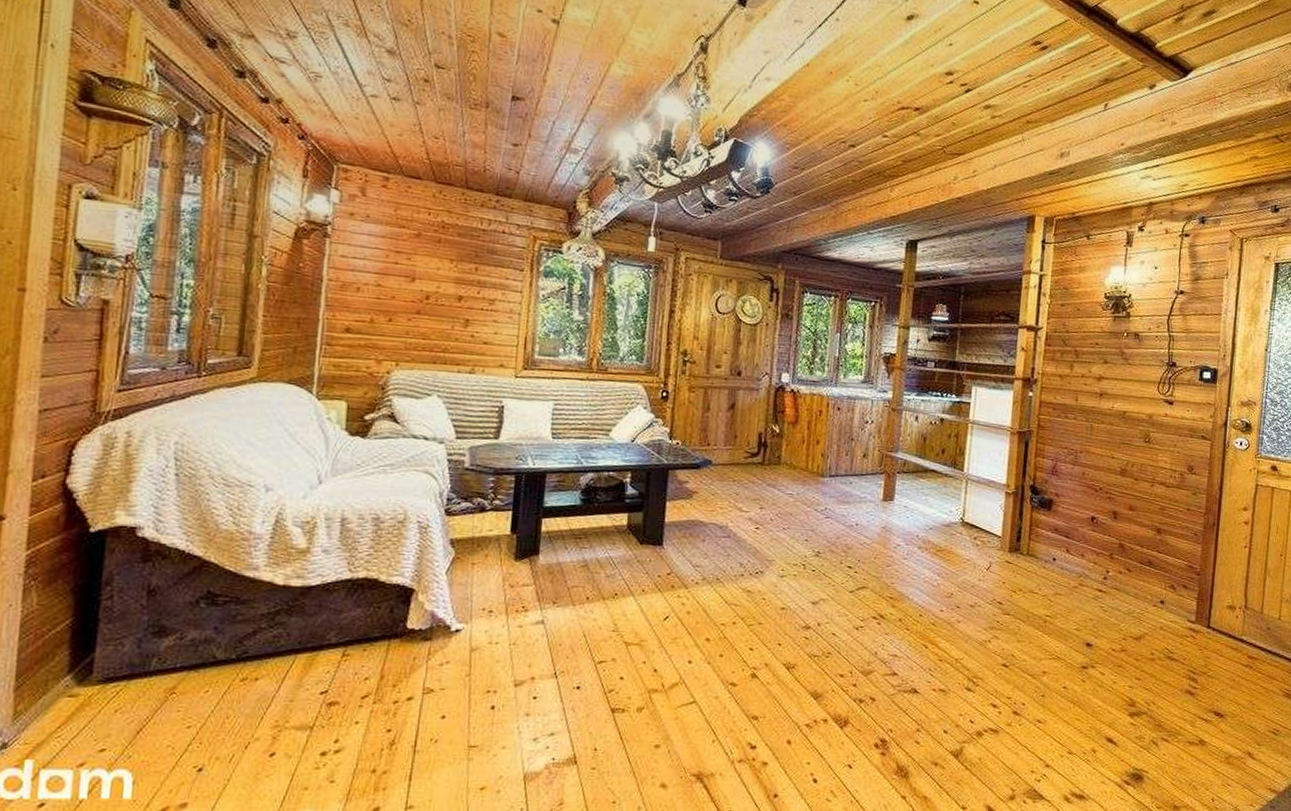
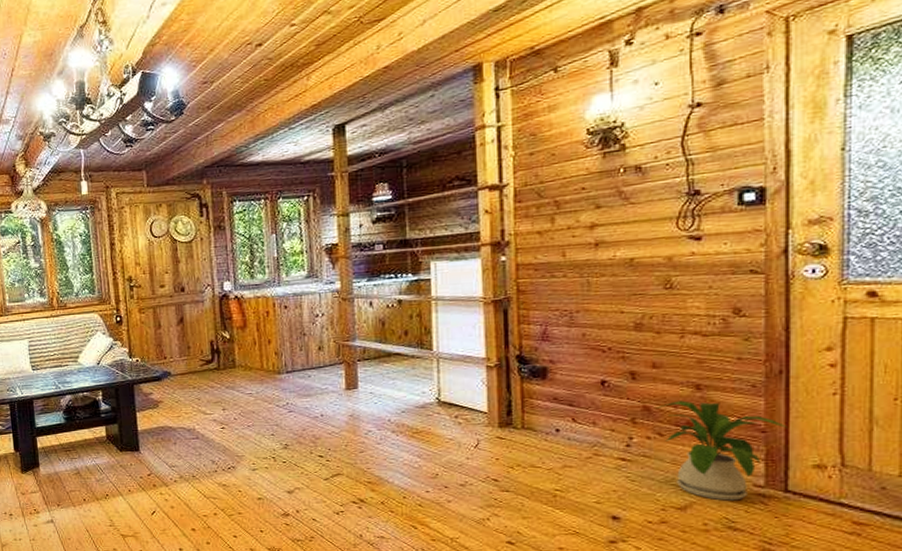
house plant: none [1127,541,1214,634] -> present [655,400,788,501]

